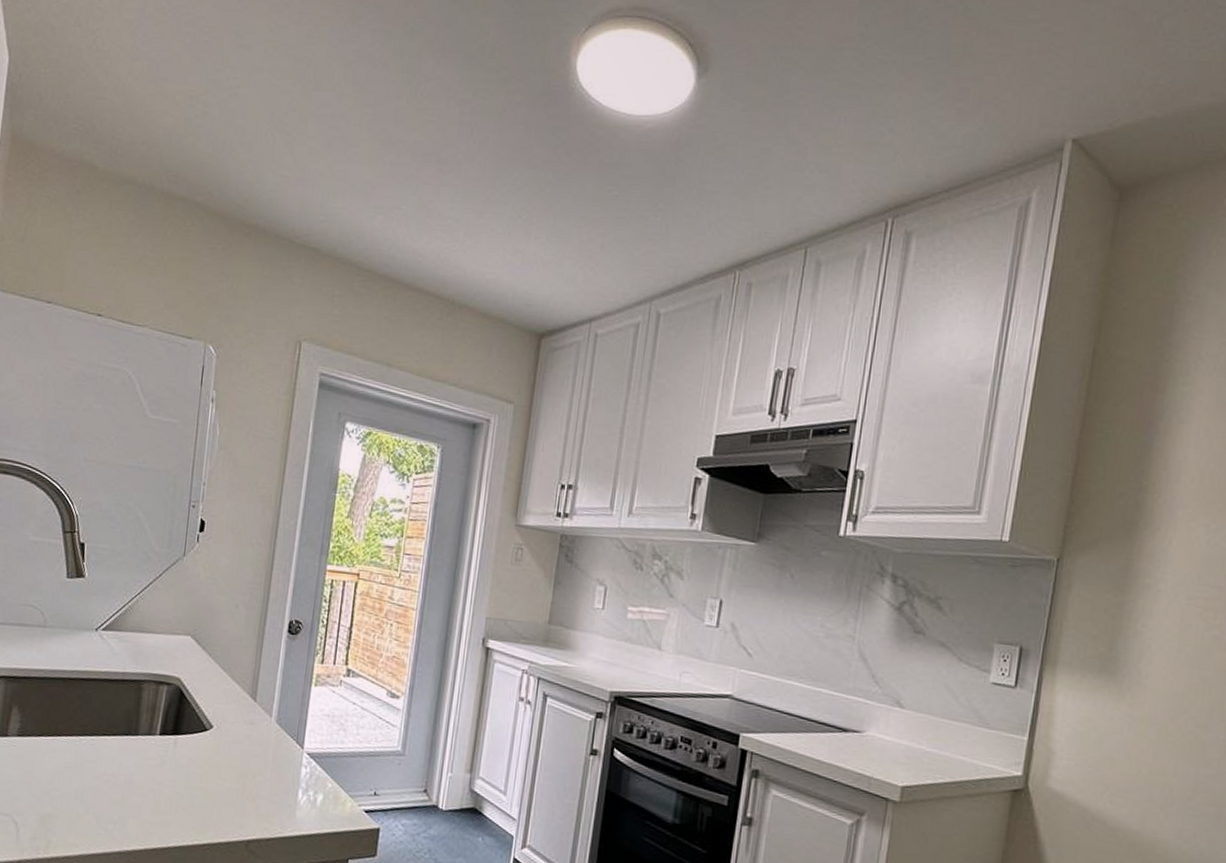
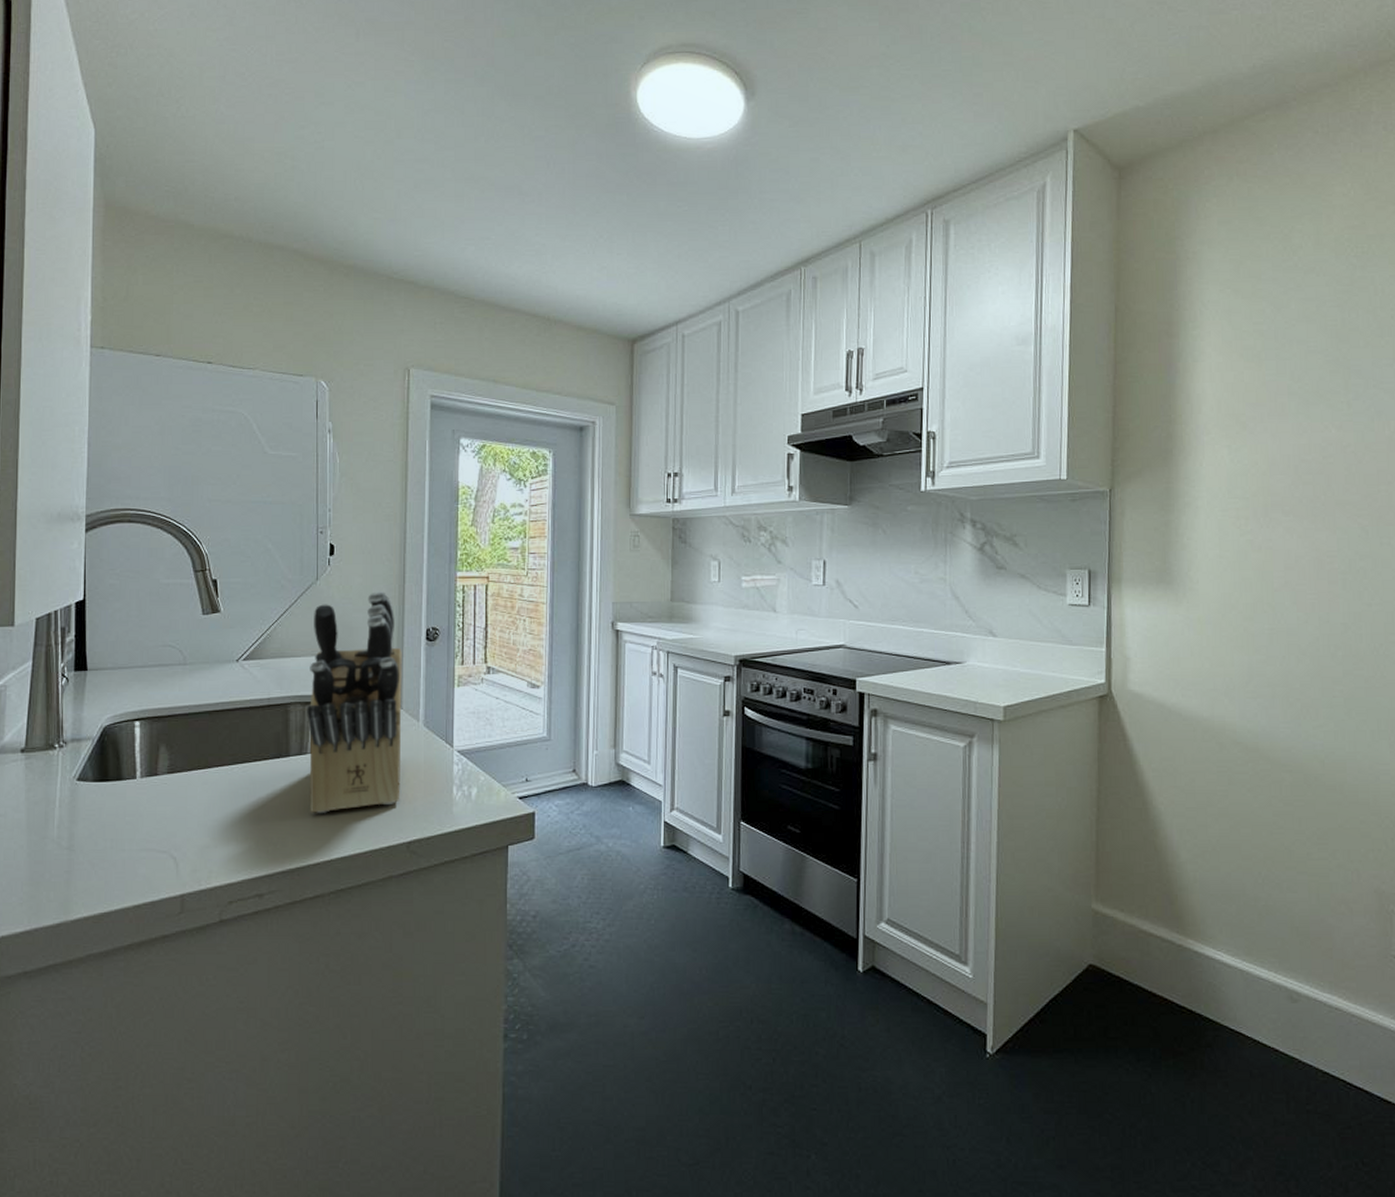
knife block: none [153,575,262,800] -> present [307,591,402,813]

